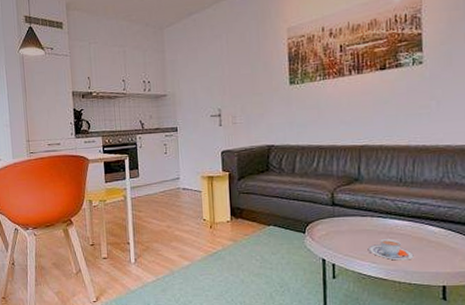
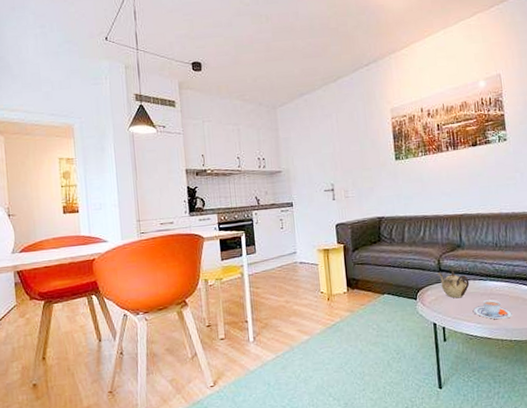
teapot: none [330,206,366,235] -> present [437,271,470,299]

